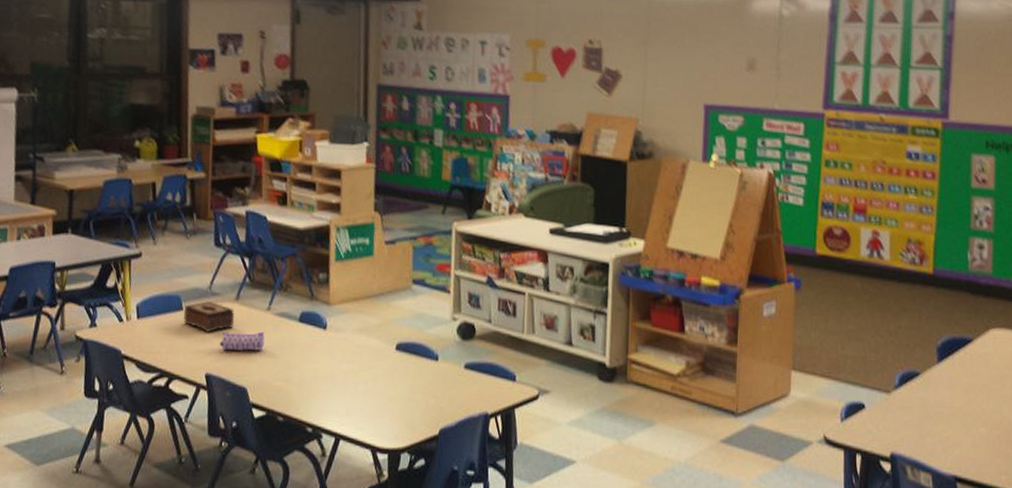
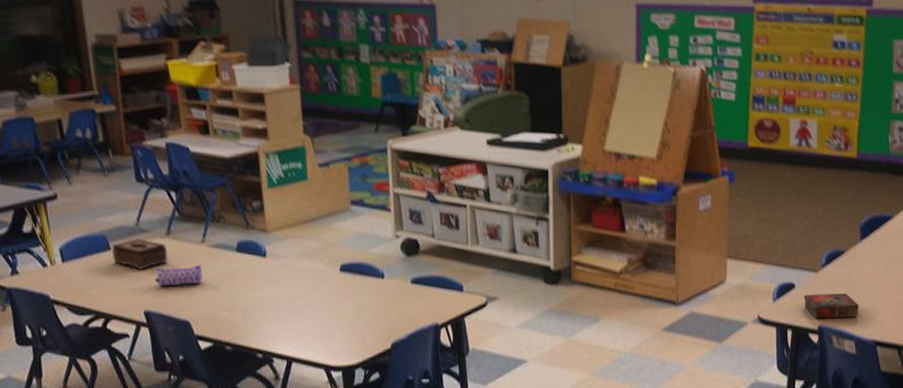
book: none [874,417,937,448] -> present [803,293,859,319]

